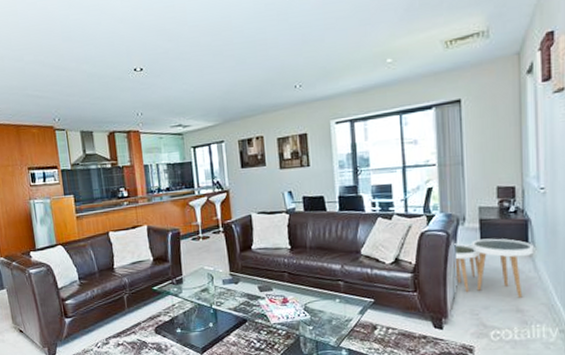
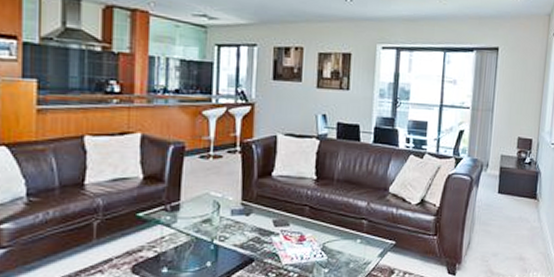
side table: present [453,238,534,298] -> none [473,186,540,246]

